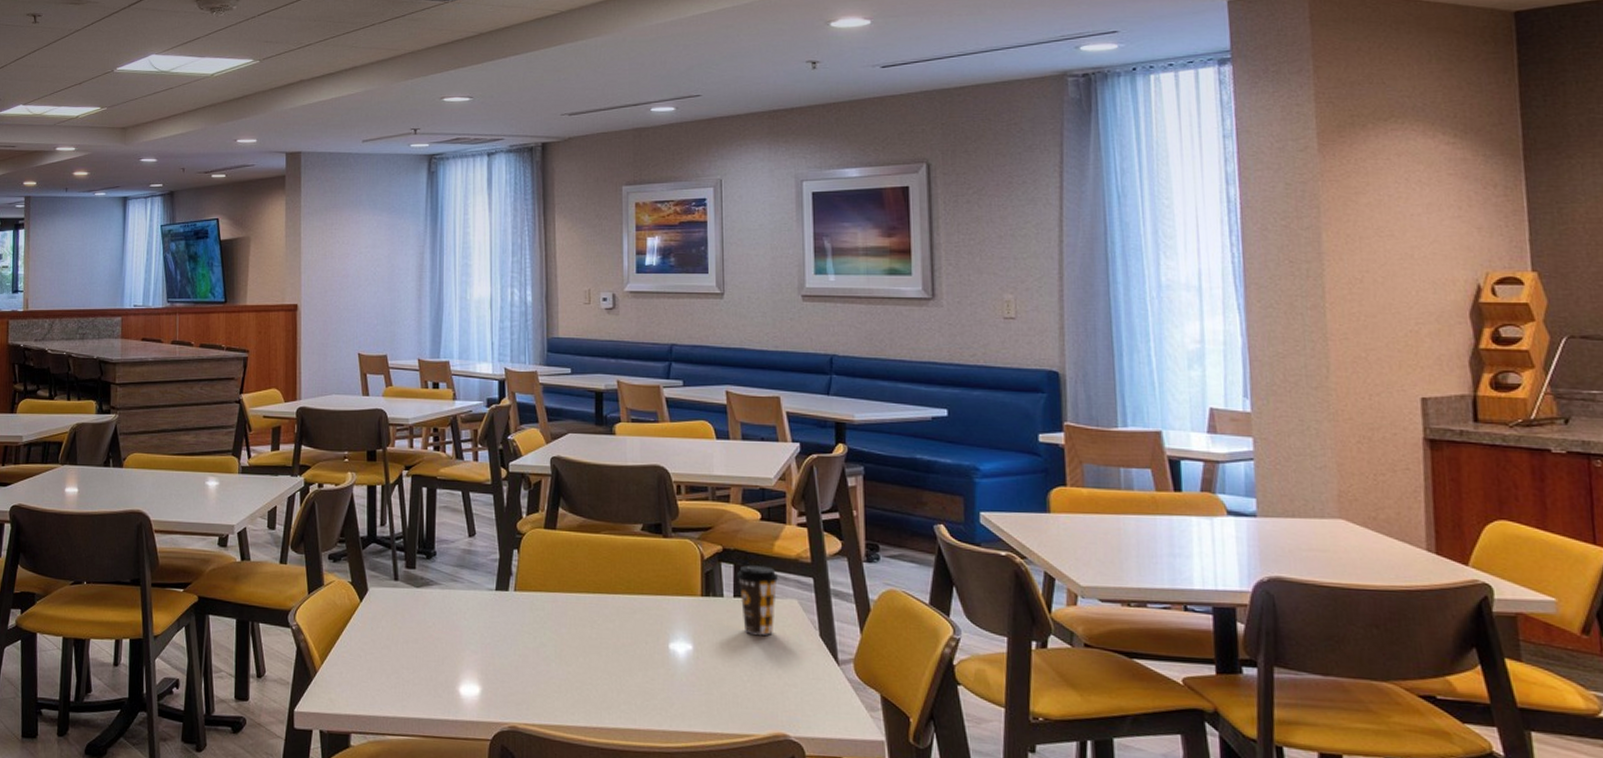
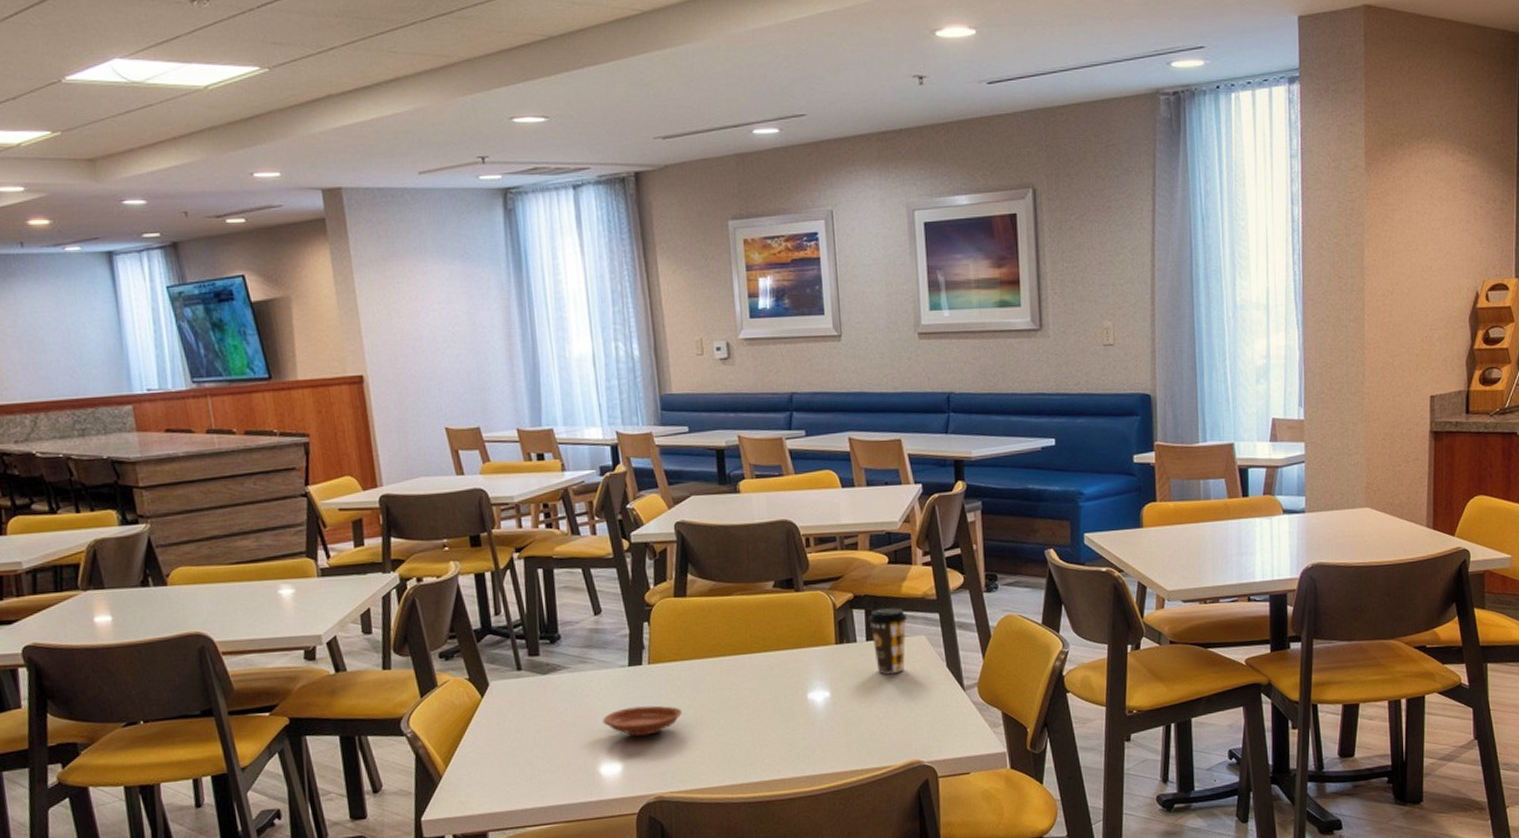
plate: none [467,631,542,662] -> present [603,705,682,737]

